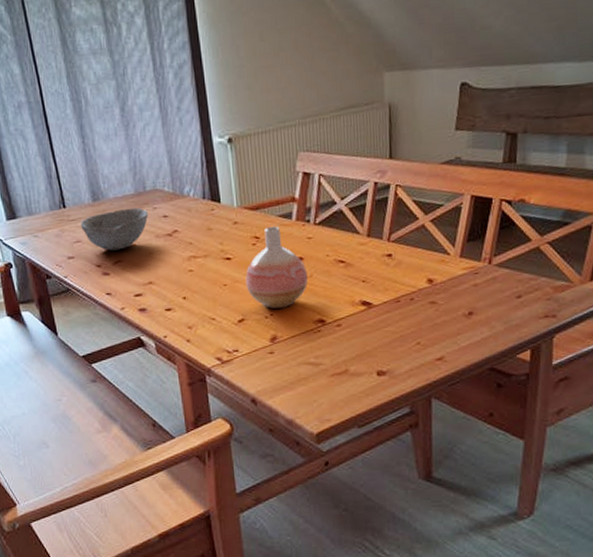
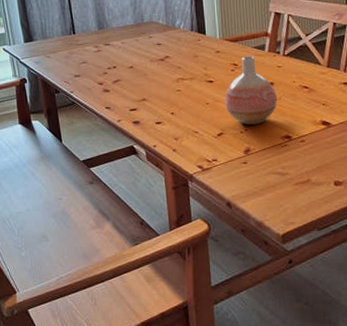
bowl: present [80,207,149,251] -> none [86,36,145,71]

